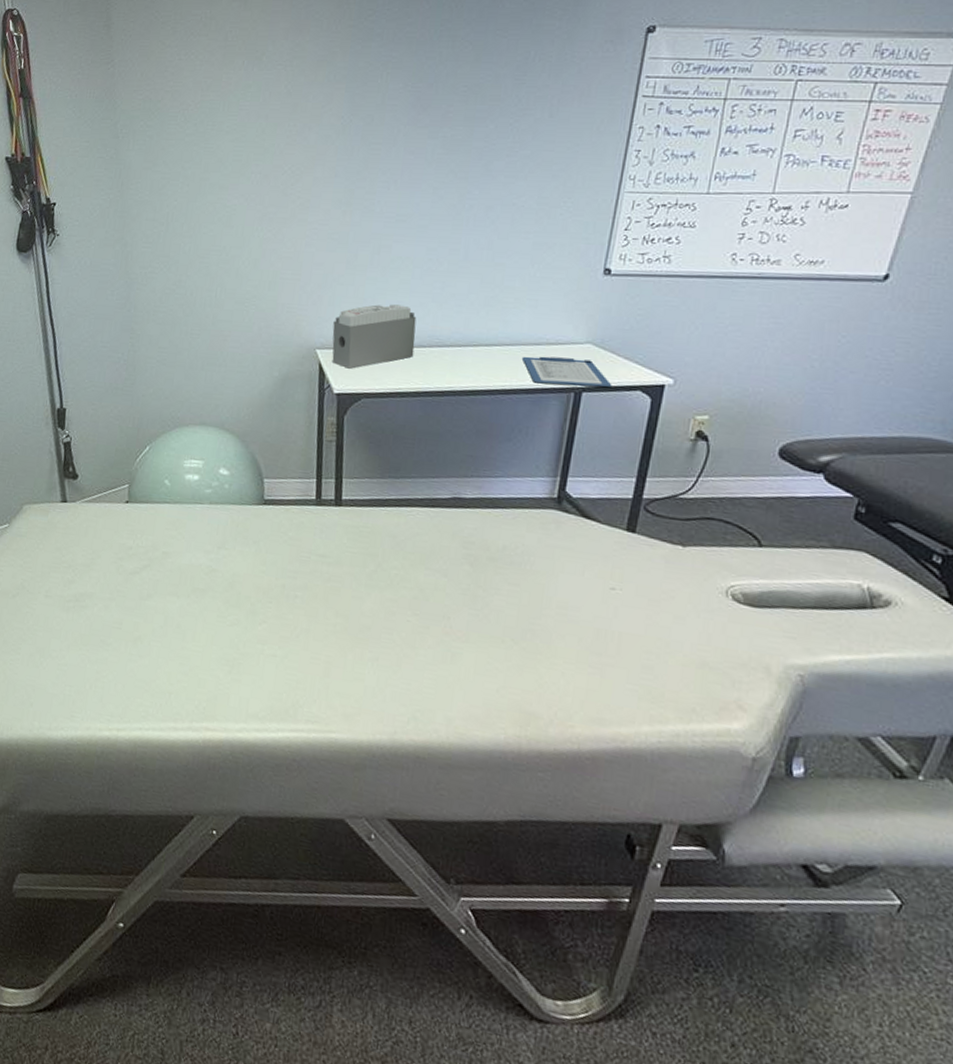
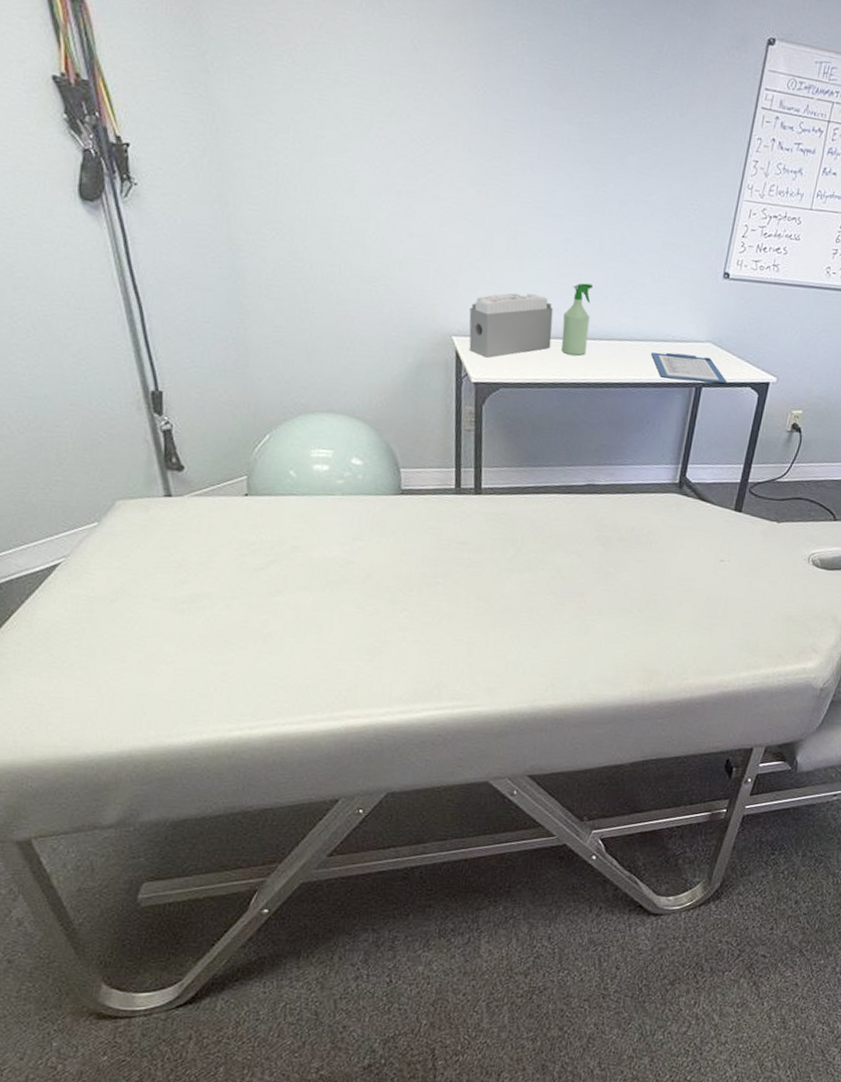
spray bottle: none [425,290,459,363] -> present [561,283,594,356]

